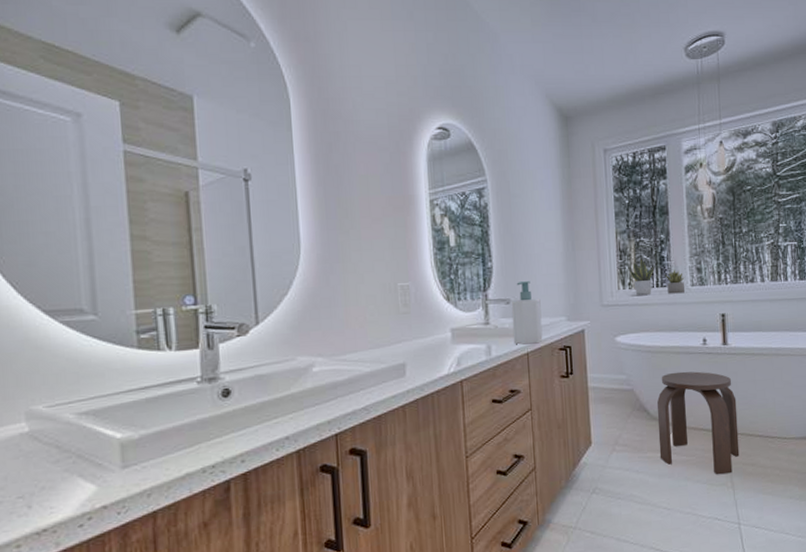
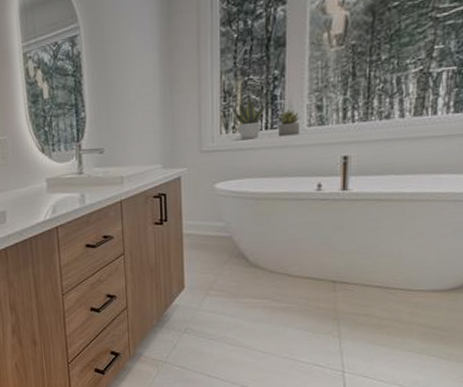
soap bottle: present [511,281,543,345] -> none [104,129,137,193]
stool: present [656,371,740,474] -> none [257,218,353,323]

